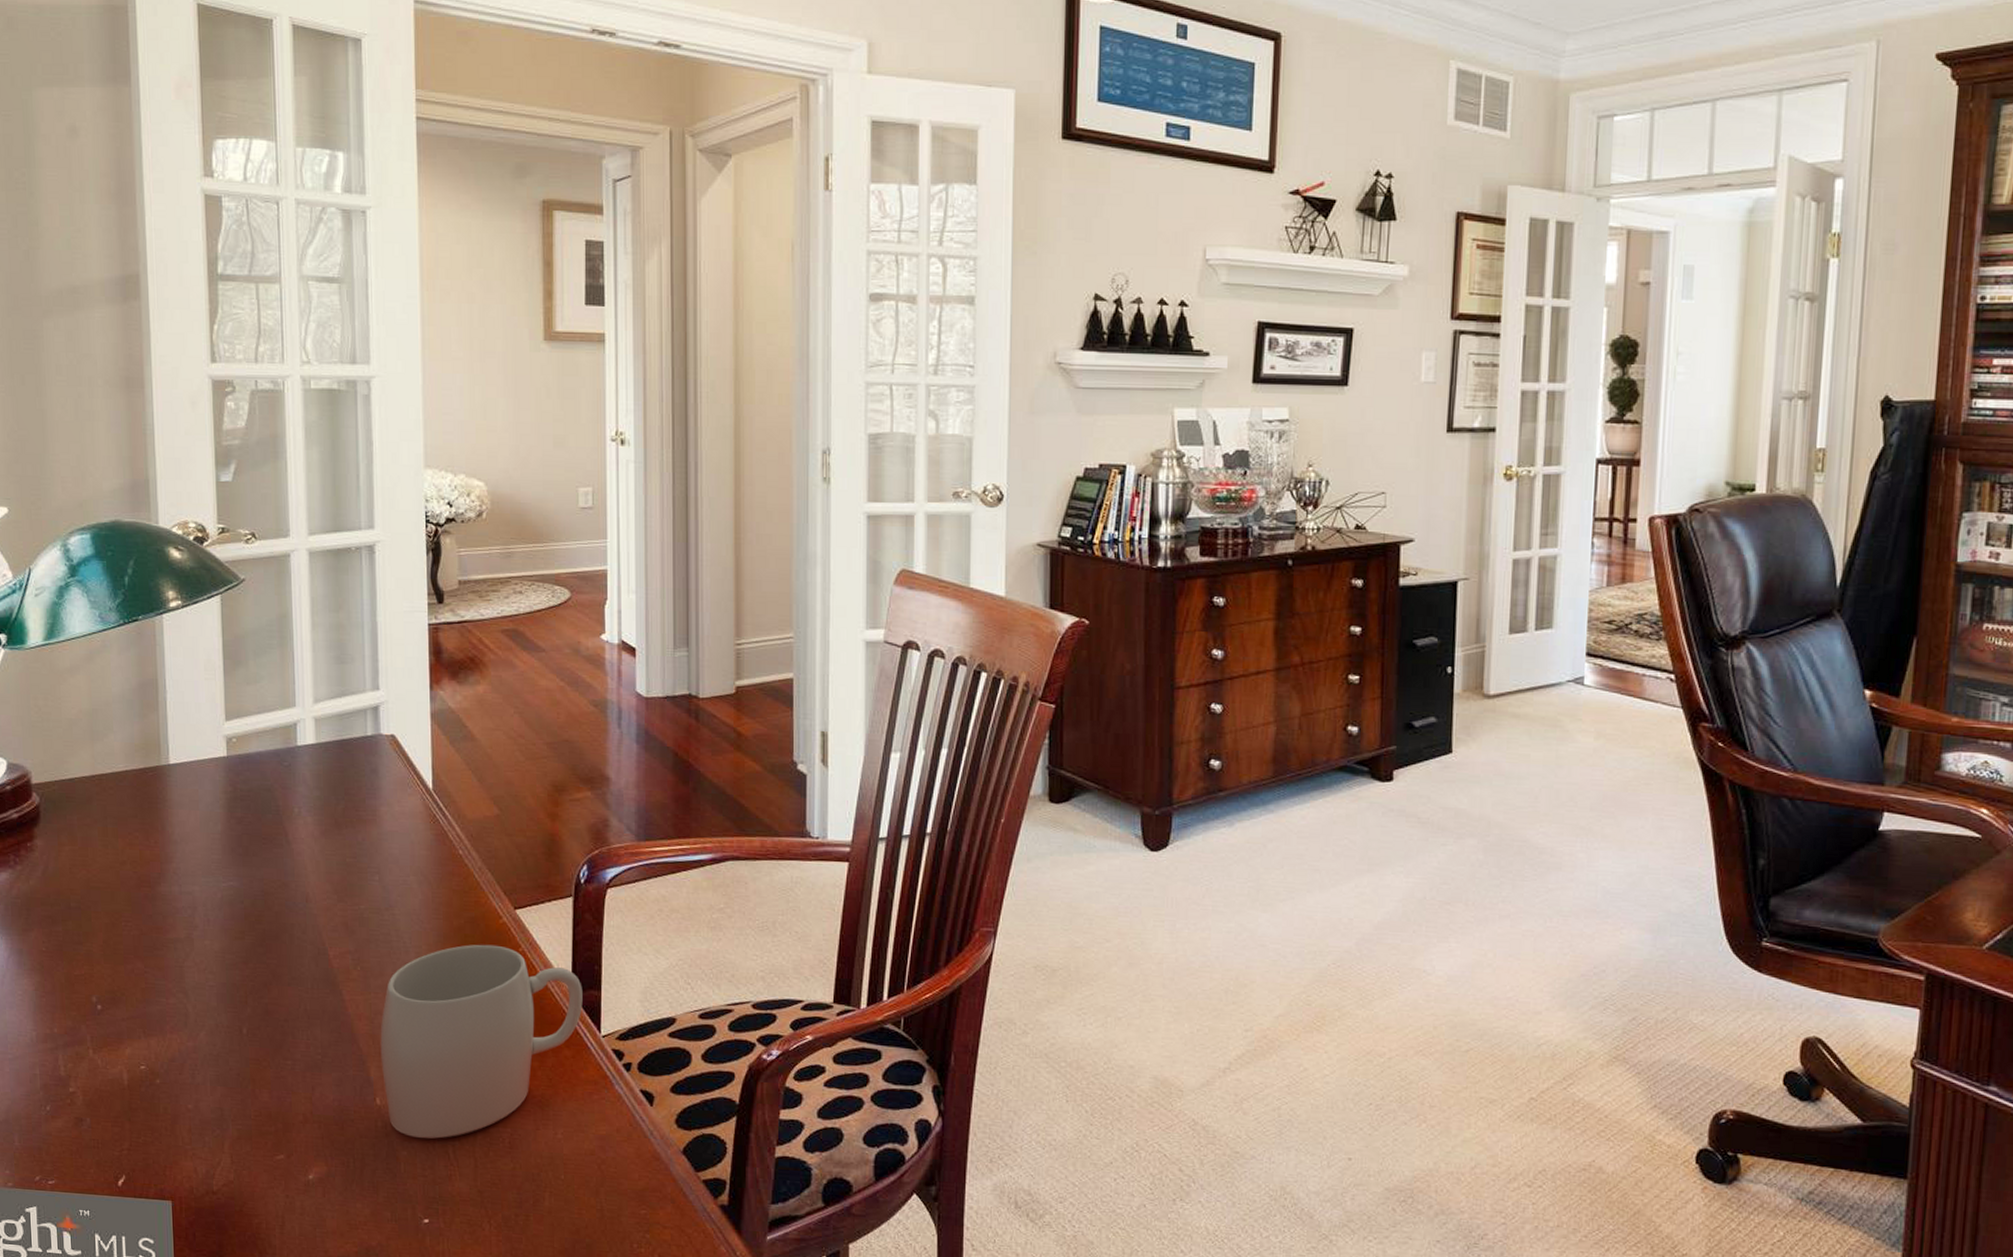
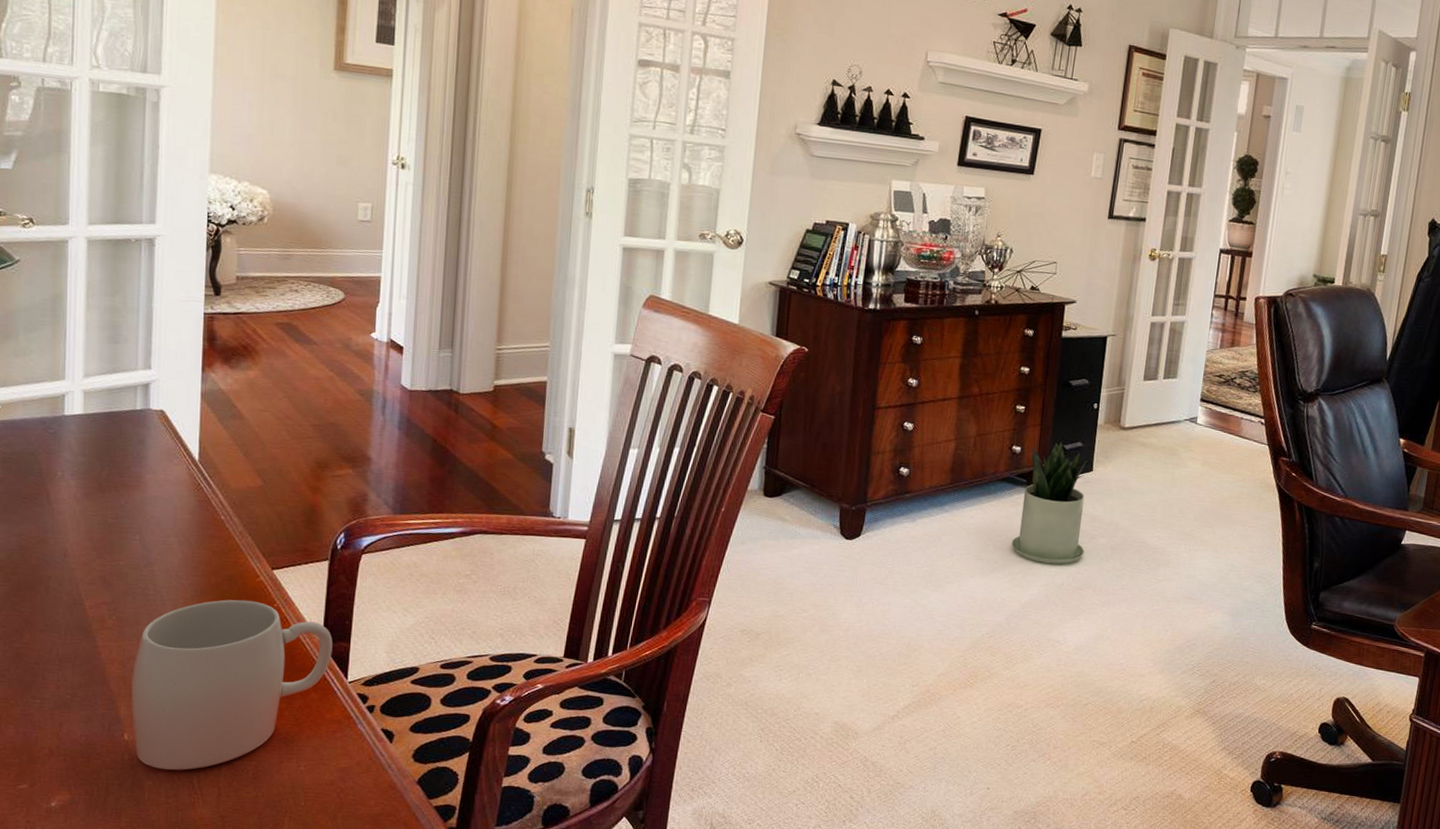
planter: none [1355,718,1450,873] -> present [1011,442,1087,565]

